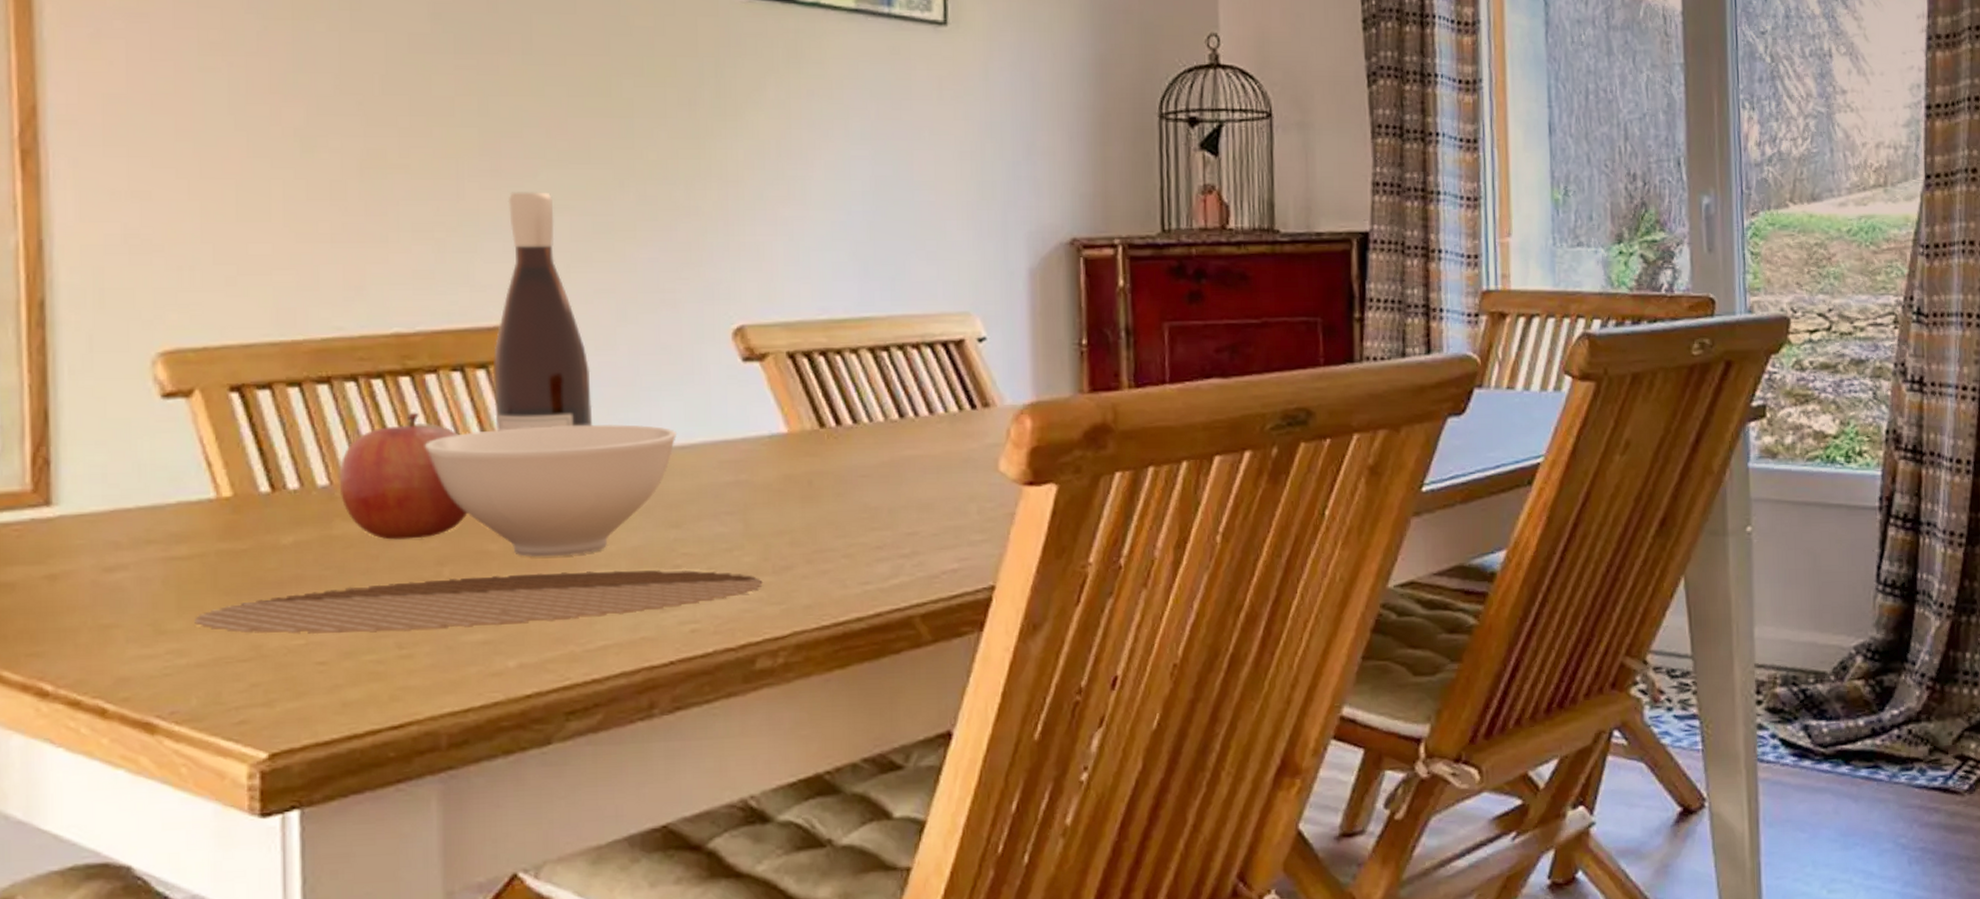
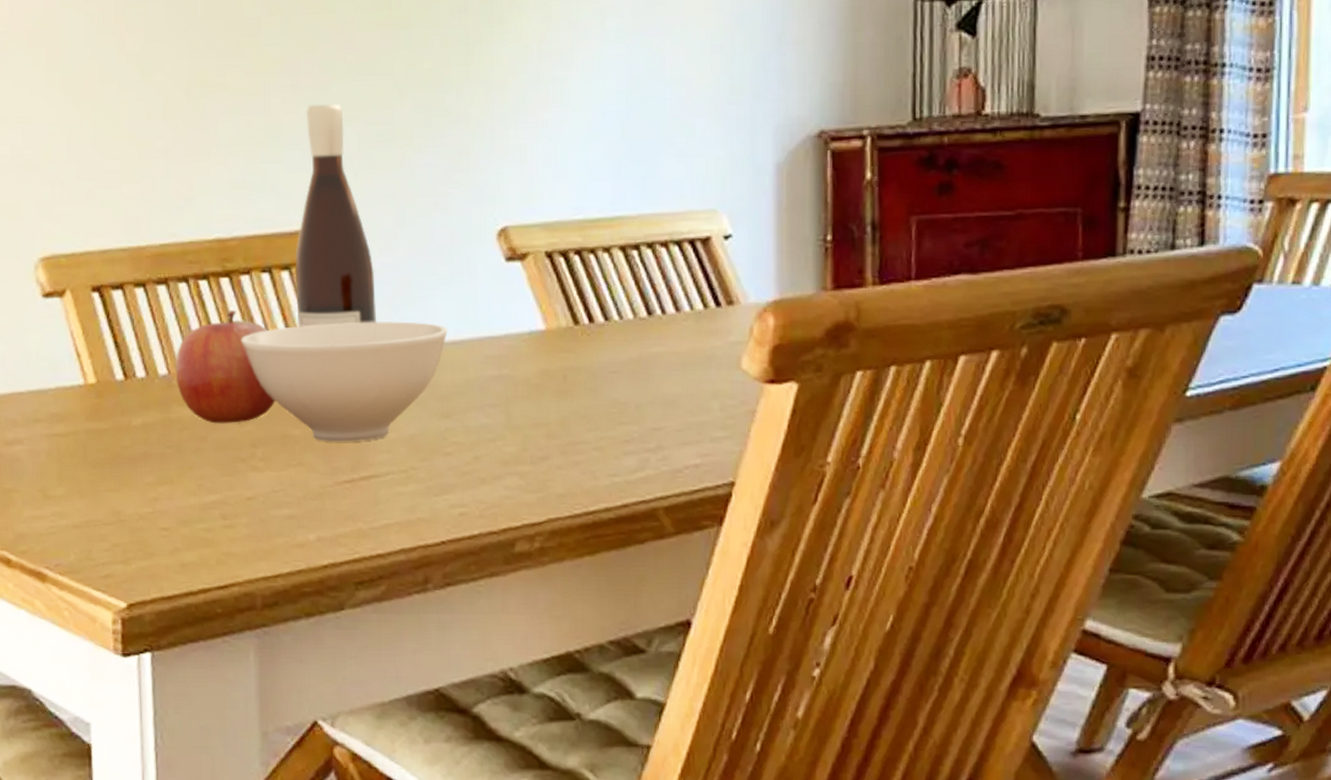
place mat: present [194,570,763,635] -> none [71,456,522,504]

